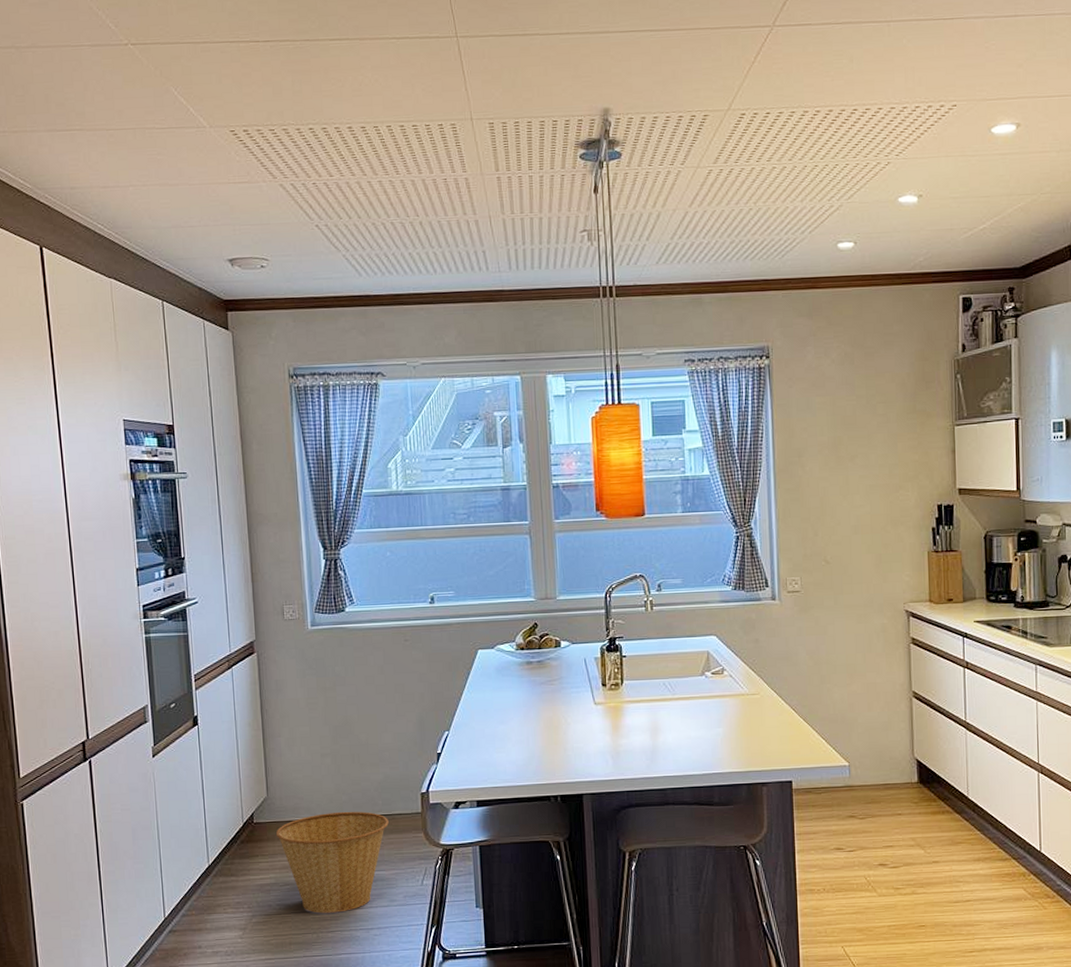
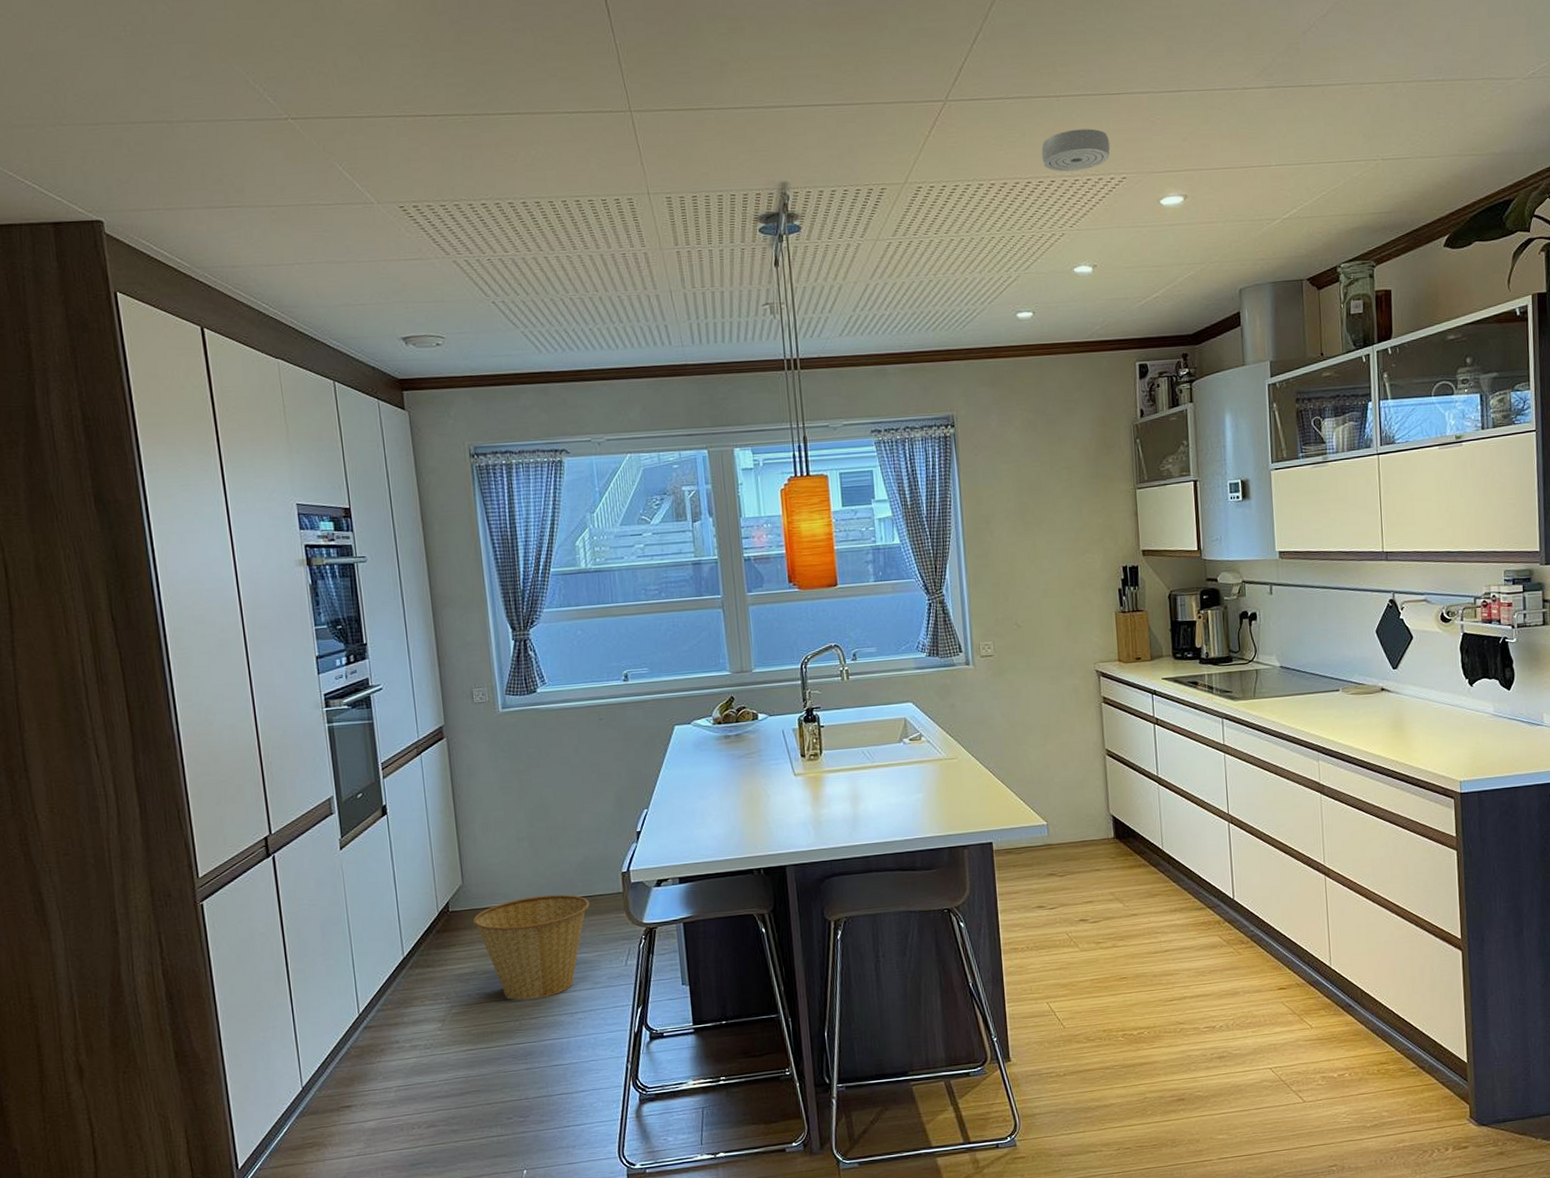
smoke detector: none [869,54,941,99] -> present [1041,128,1111,172]

